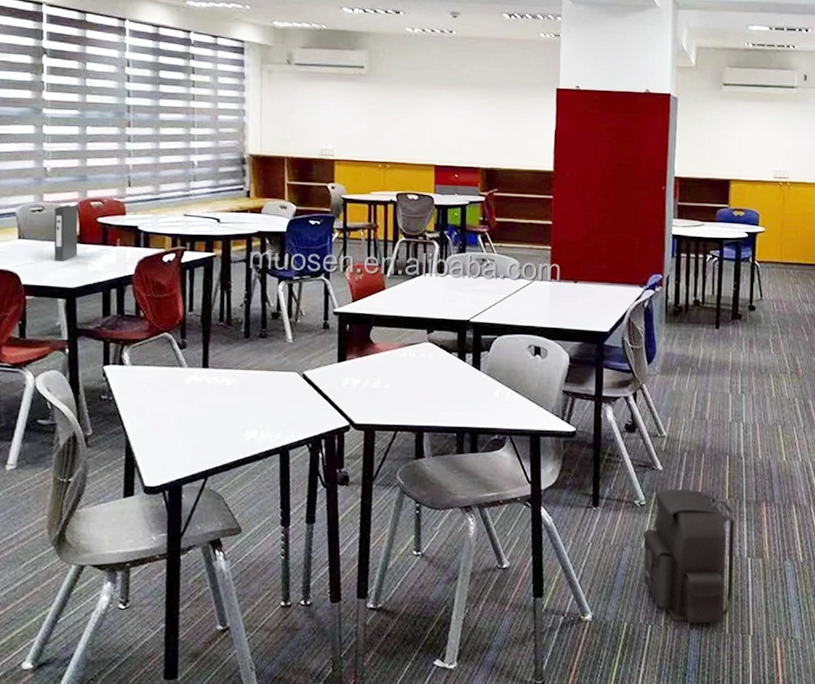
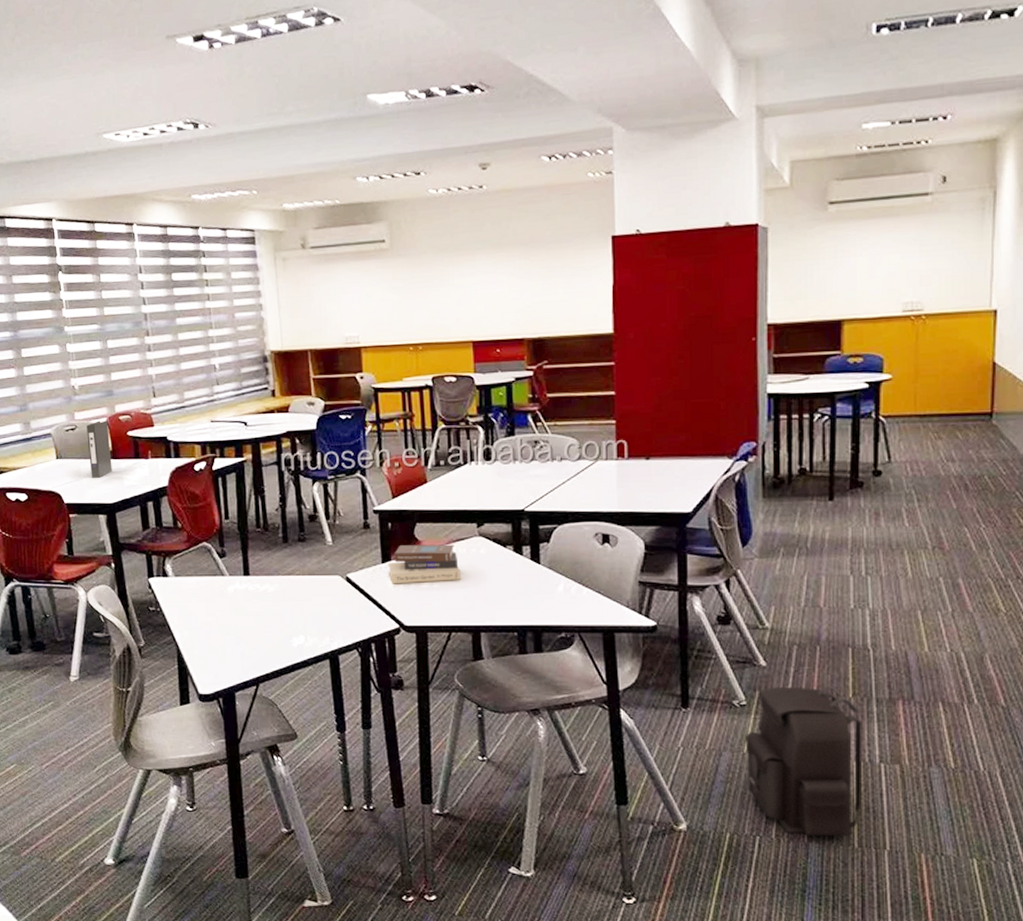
books: none [343,346,410,384] -> present [388,544,462,584]

